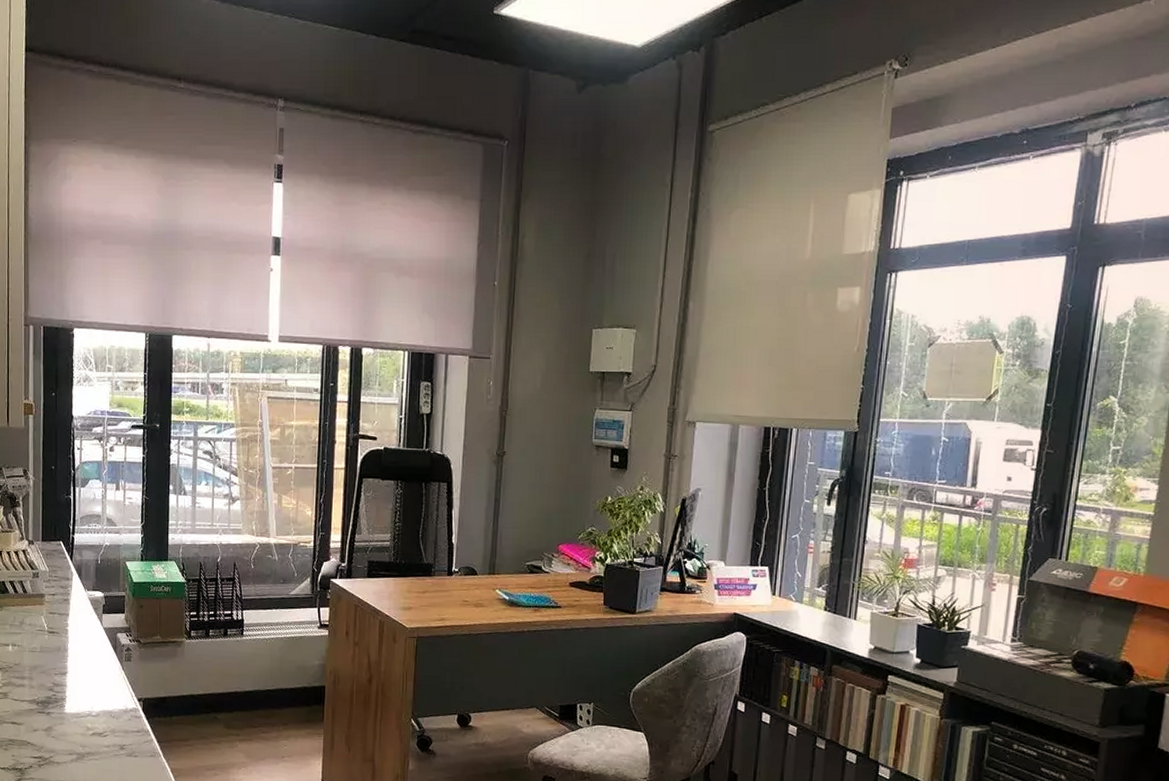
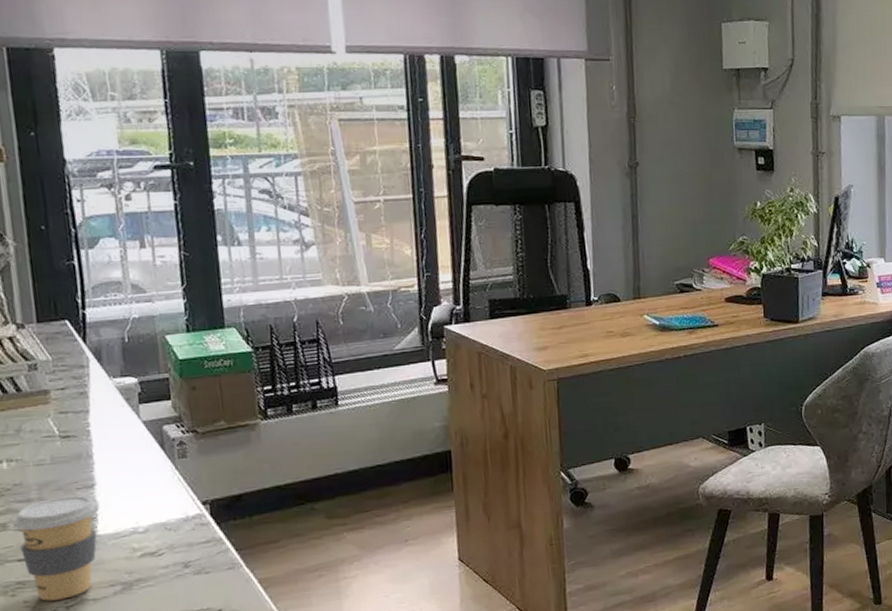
coffee cup: none [10,678,68,759] -> present [11,495,100,601]

